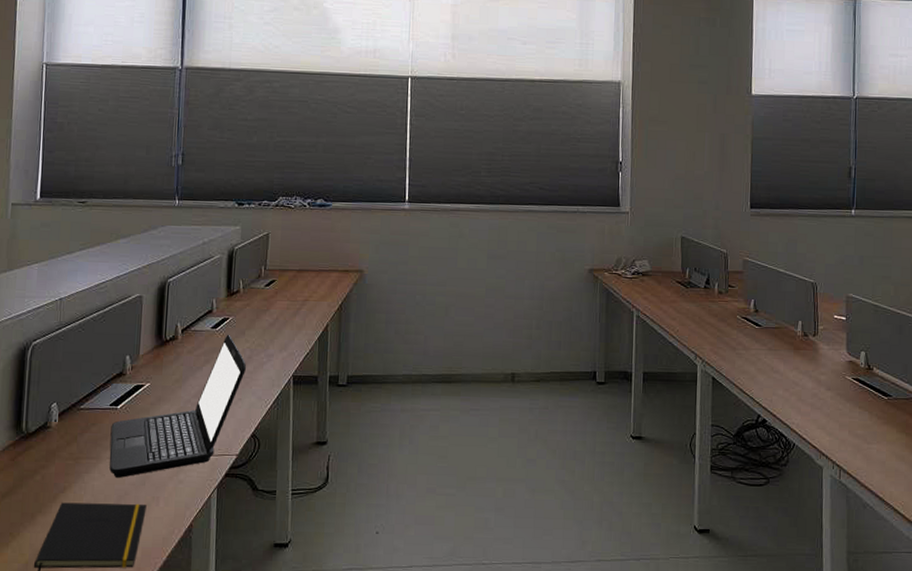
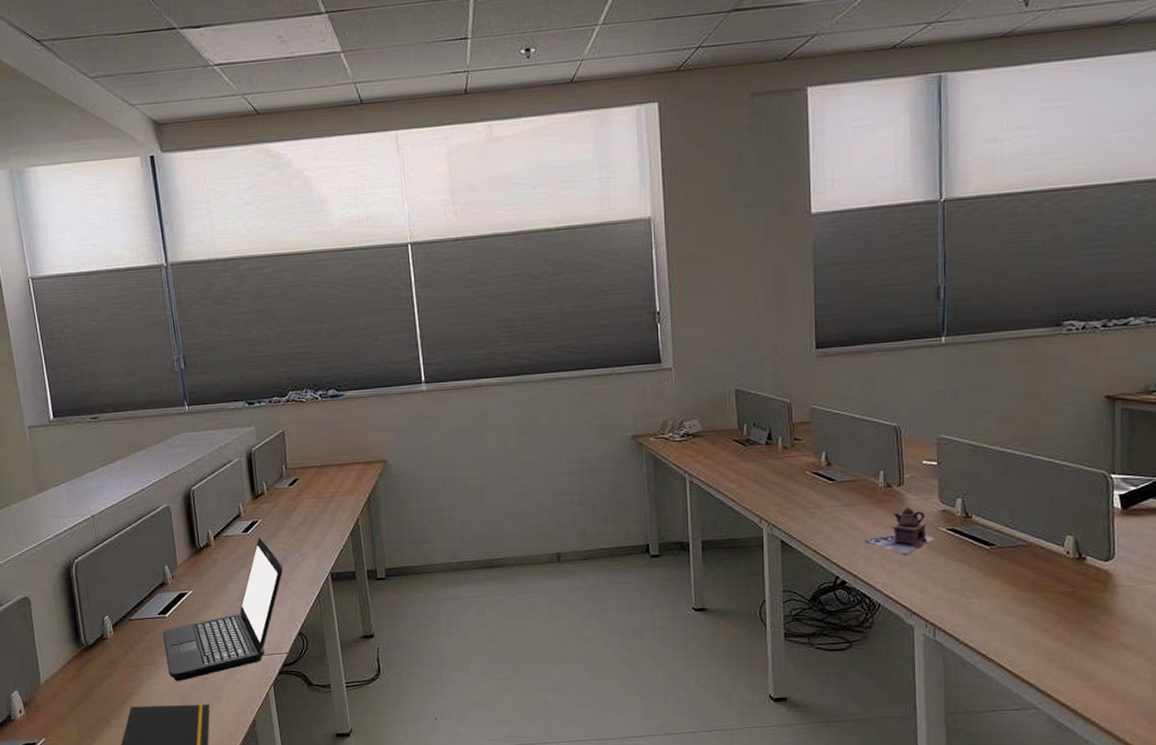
teapot: none [783,356,841,400] -> present [863,507,934,556]

